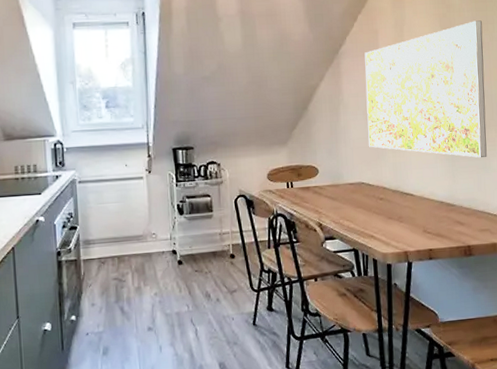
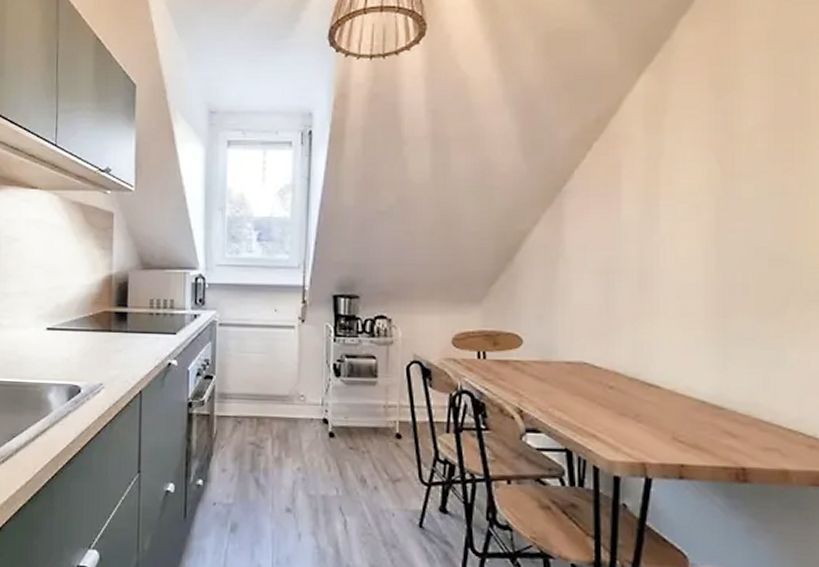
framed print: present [364,20,487,158] -> none [598,156,785,346]

